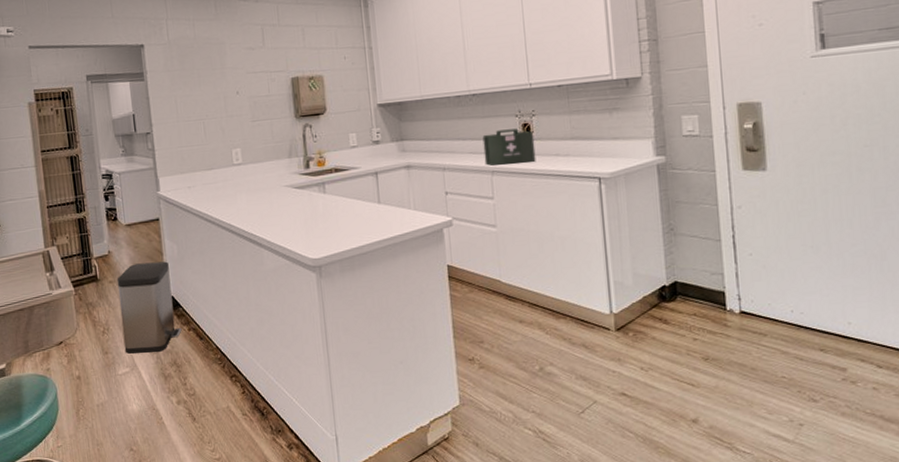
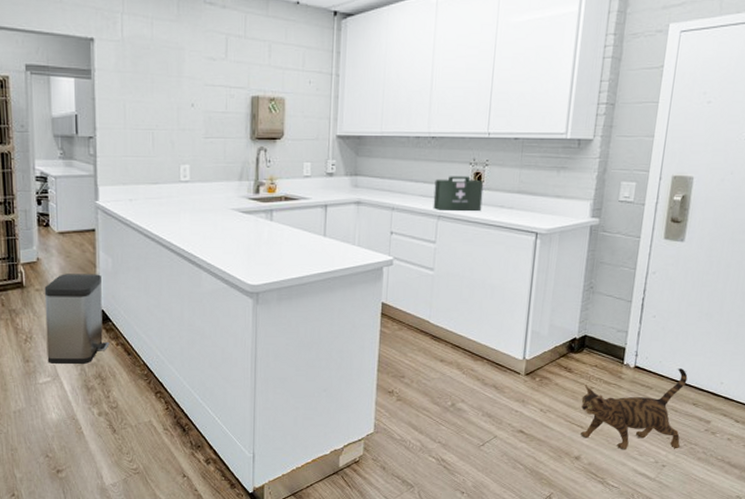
cat: none [685,310,815,409] -> present [580,368,688,450]

